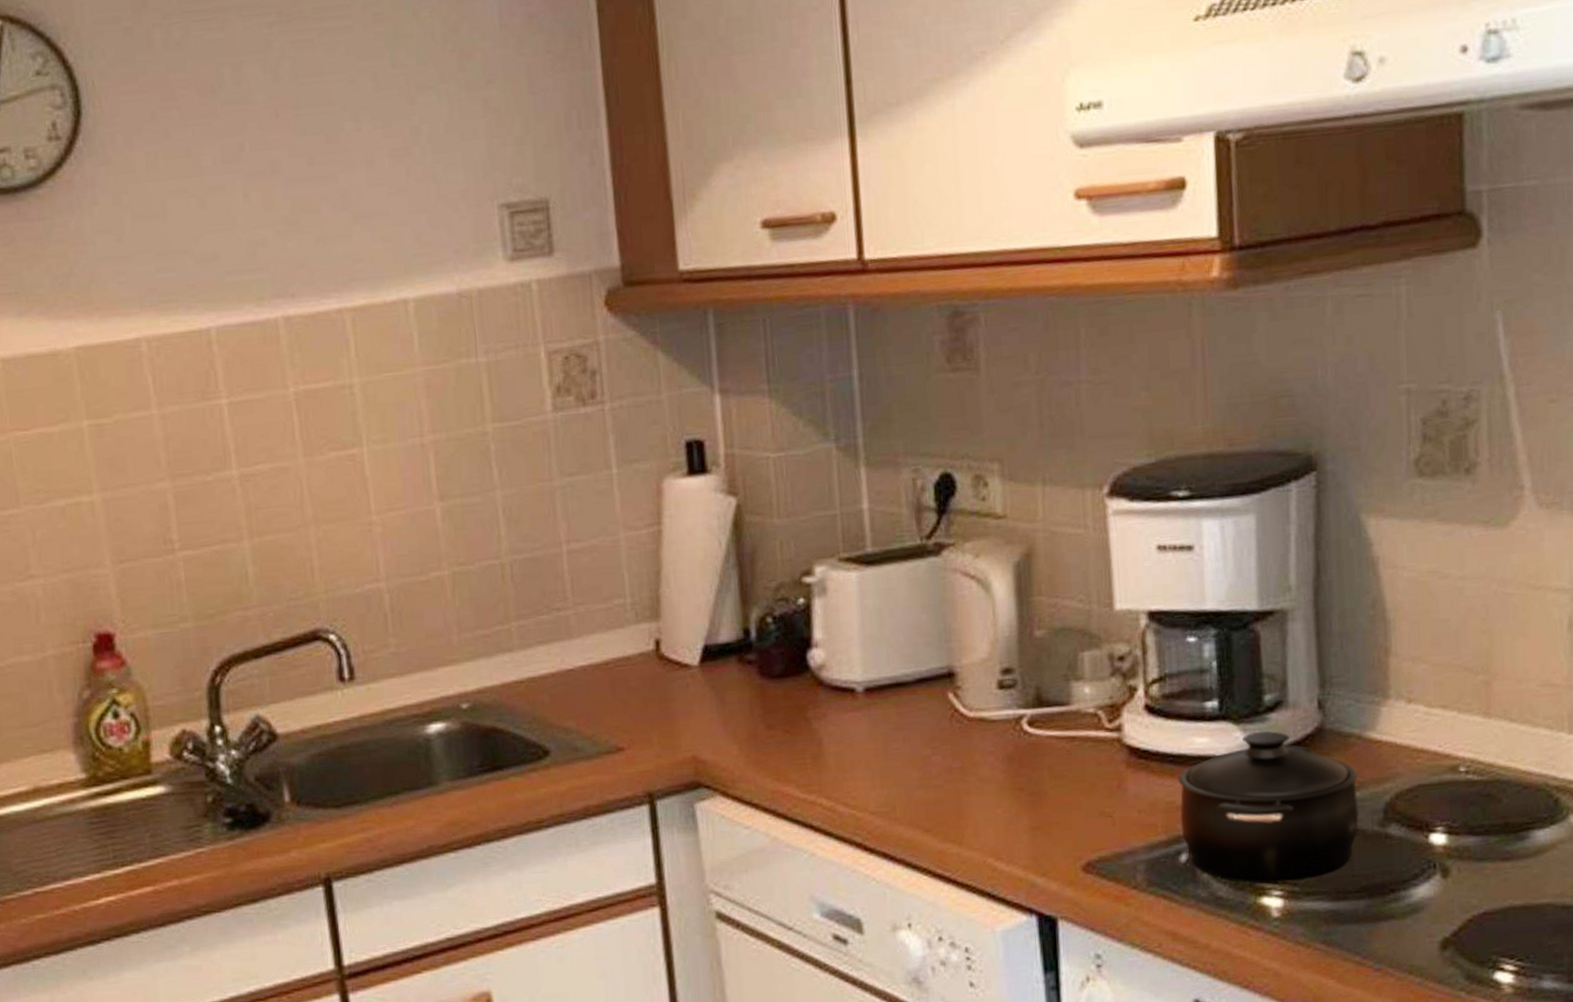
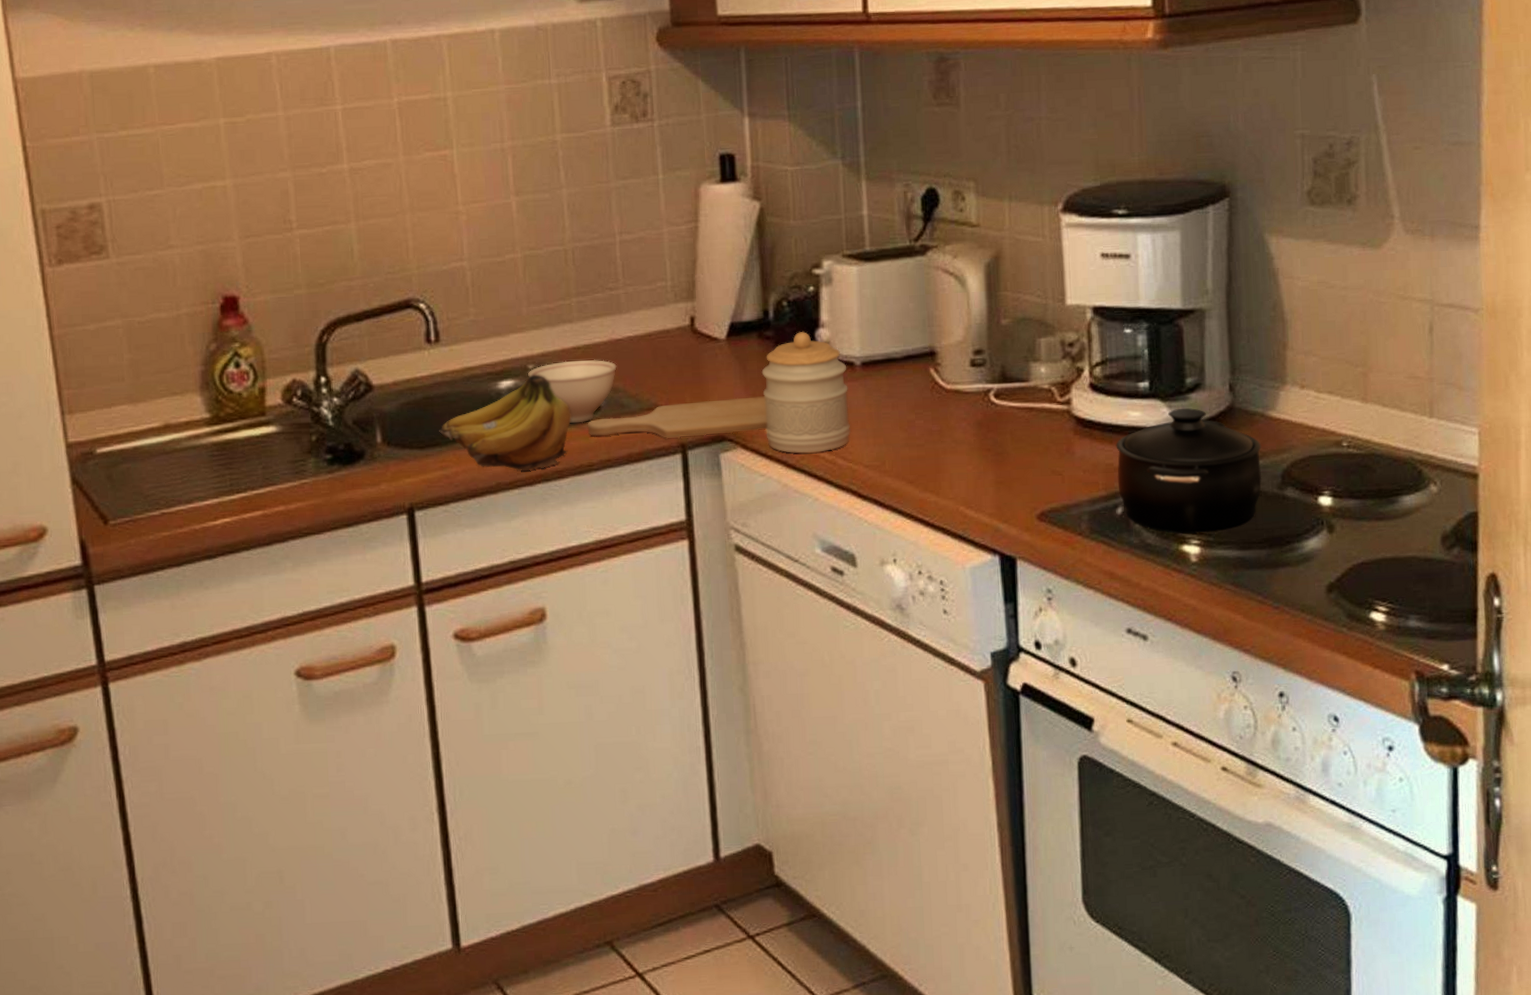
fruit: none [357,715,515,831] -> present [439,374,571,471]
bowl: none [461,694,568,772] -> present [528,359,617,423]
chopping board: none [534,733,752,788] -> present [587,396,767,439]
jar: none [743,652,854,800] -> present [761,331,851,454]

